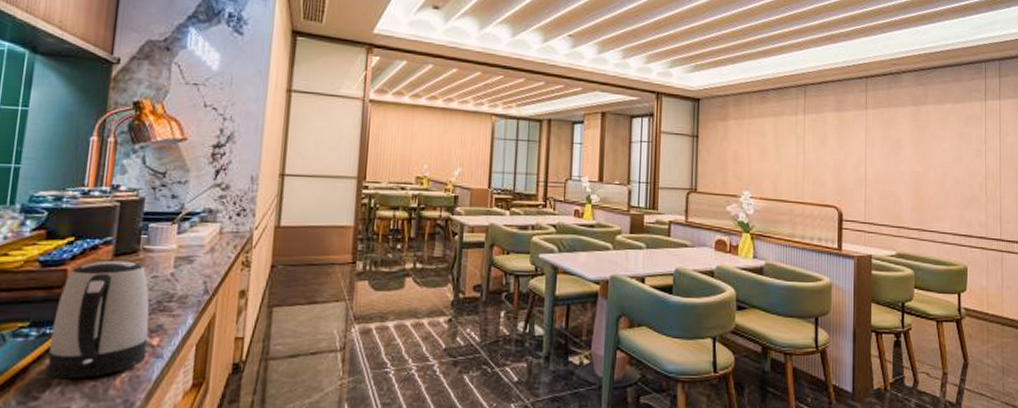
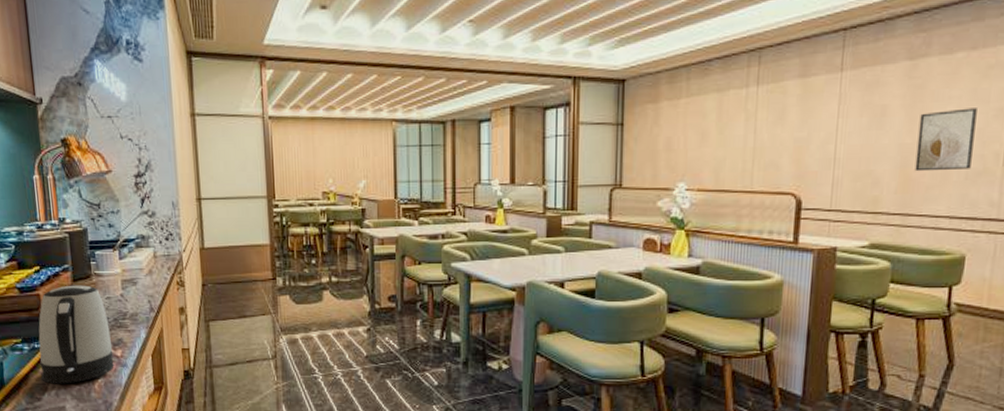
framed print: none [925,147,964,196] -> present [914,108,977,172]

